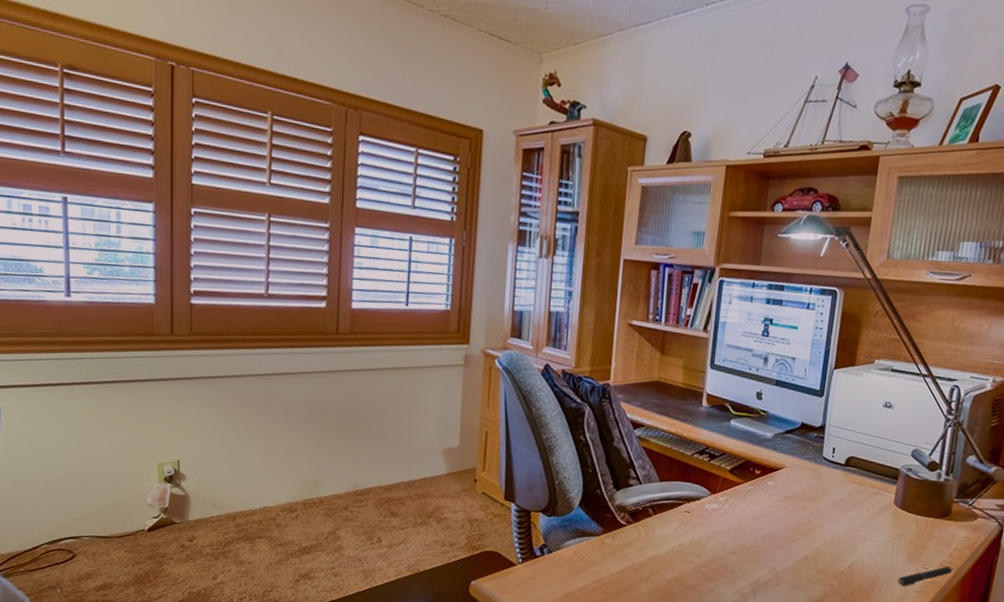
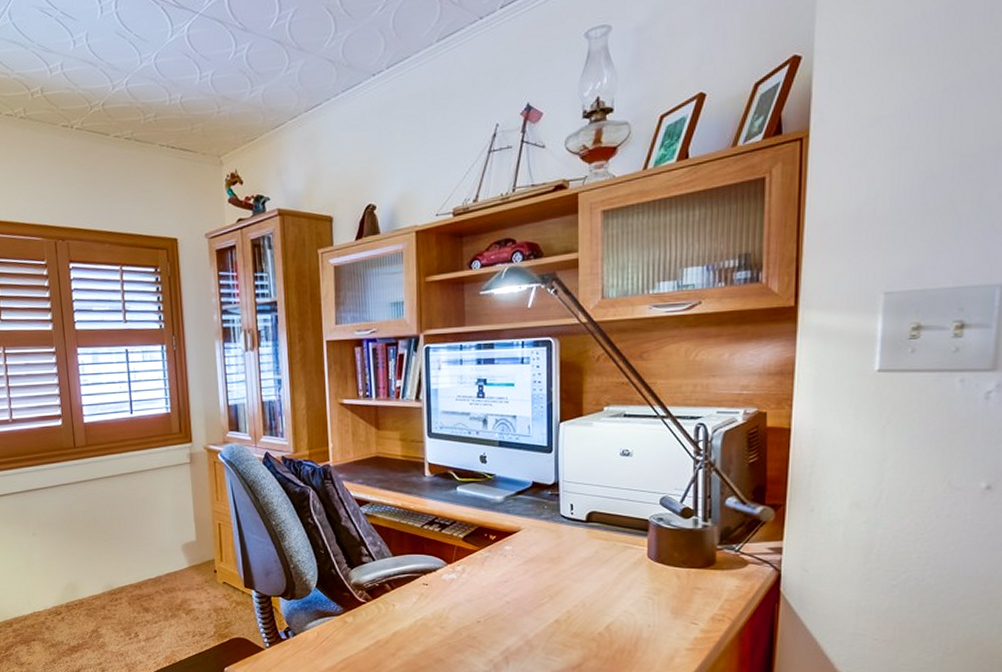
pen: present [897,566,955,587] -> none [664,619,729,645]

